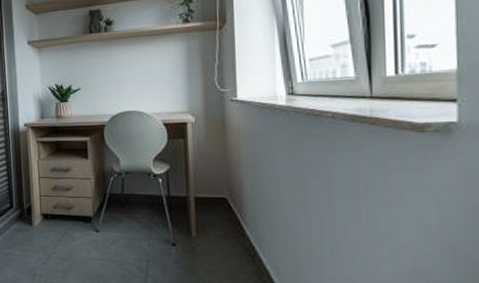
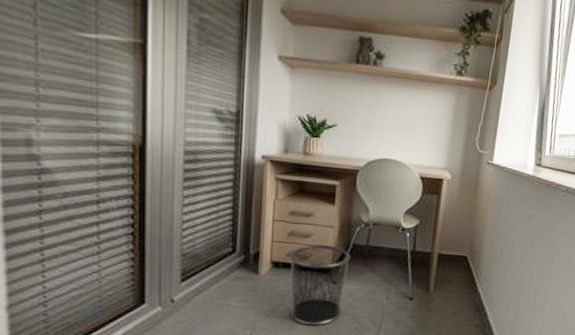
waste bin: none [55,197,109,273] -> present [289,245,351,326]

